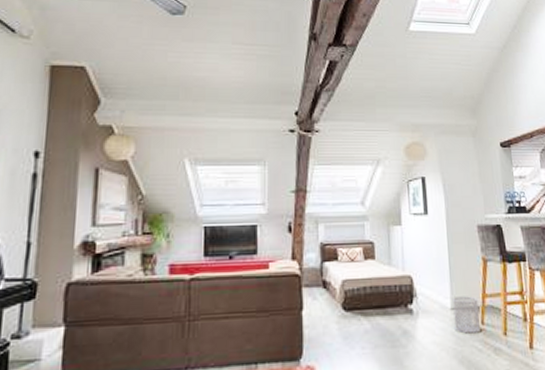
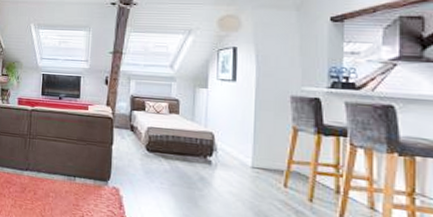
wastebasket: present [453,296,480,334] -> none [254,157,282,194]

